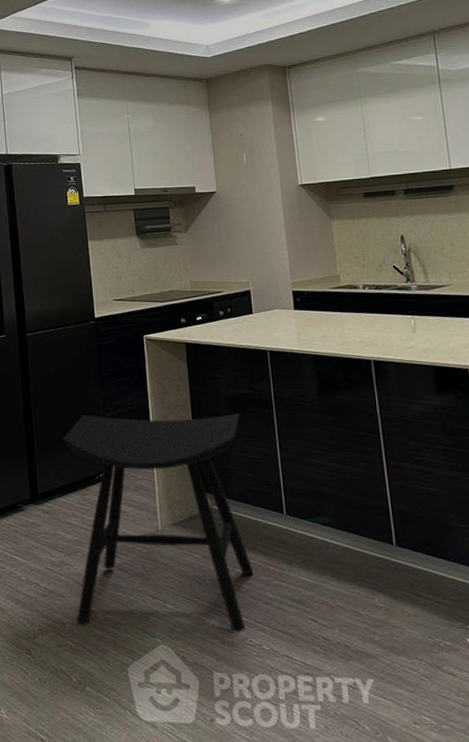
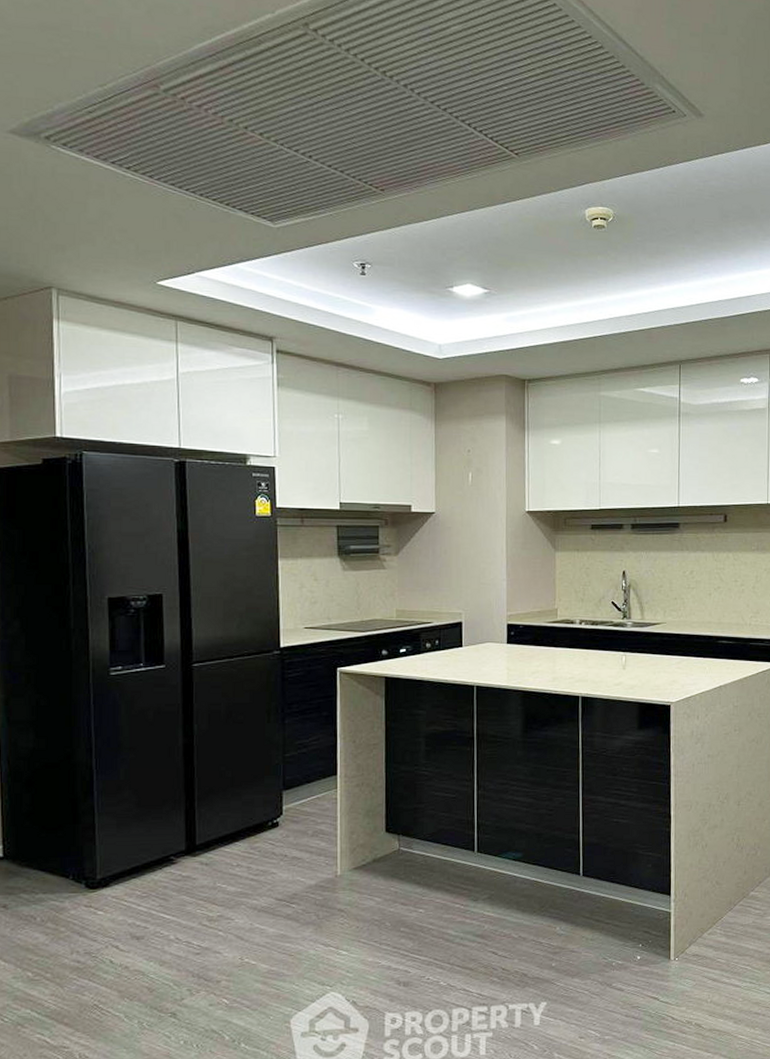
stool: present [63,413,254,632] -> none [231,751,438,982]

